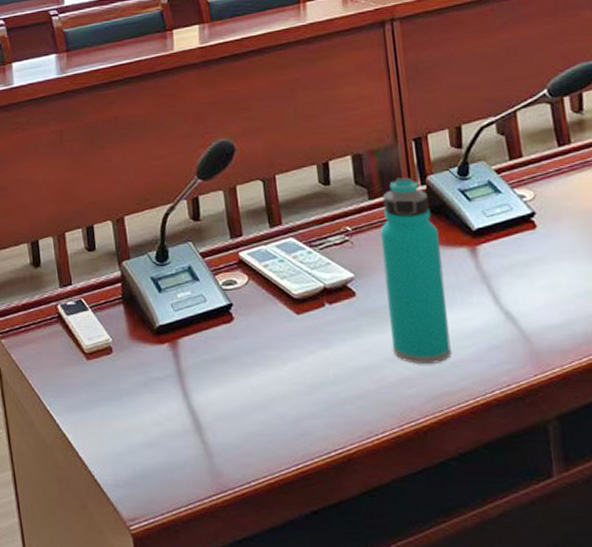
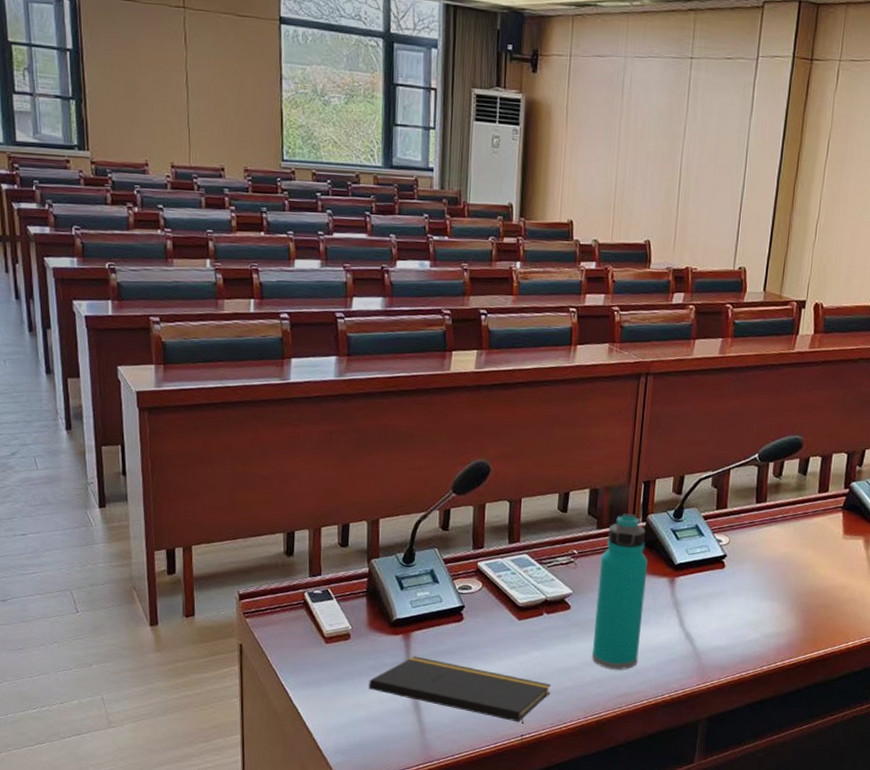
notepad: none [140,366,351,462] -> present [369,656,552,742]

